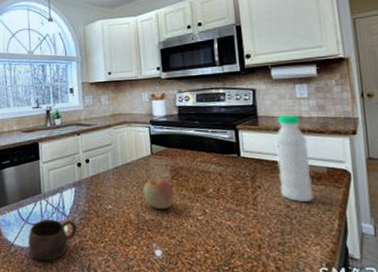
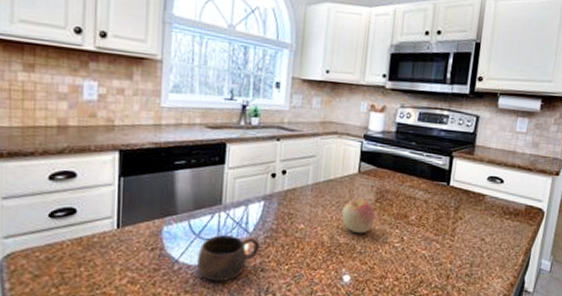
water bottle: present [275,114,313,202] -> none [478,147,515,236]

